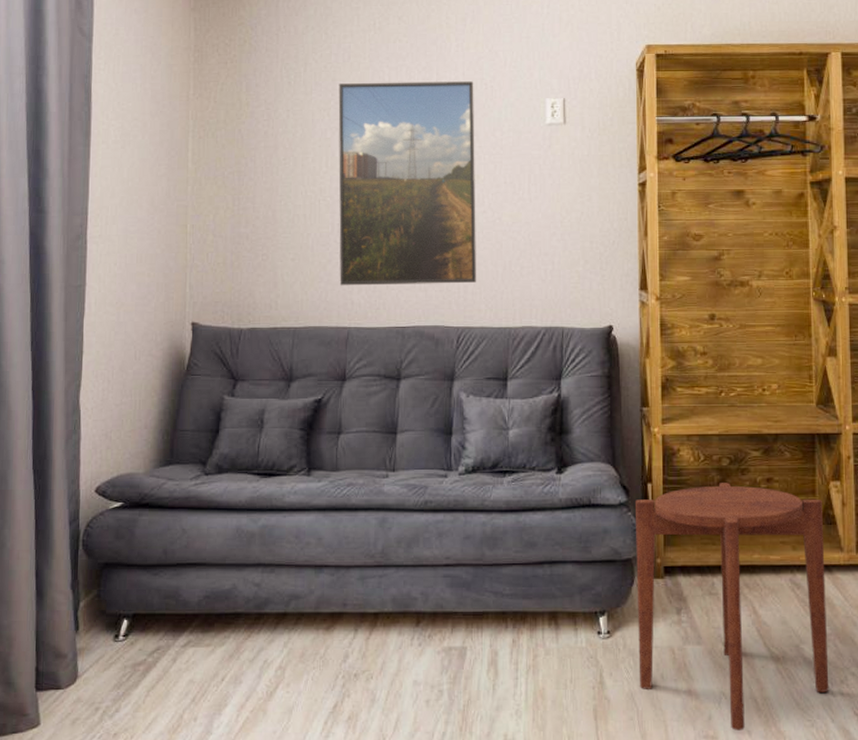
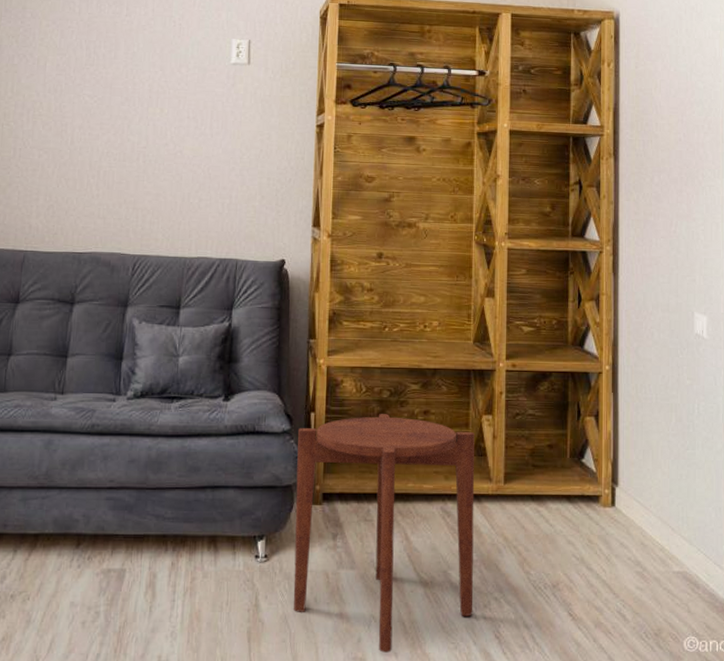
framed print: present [338,81,476,286] -> none [18,12,163,213]

